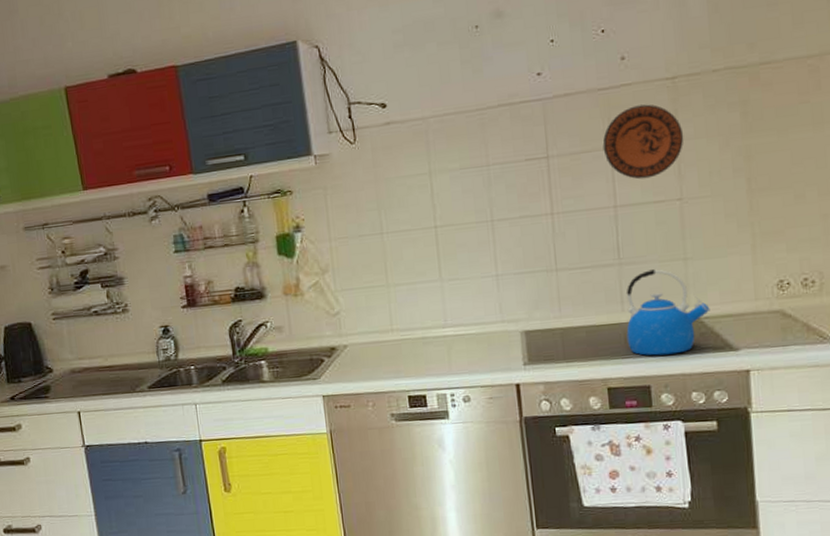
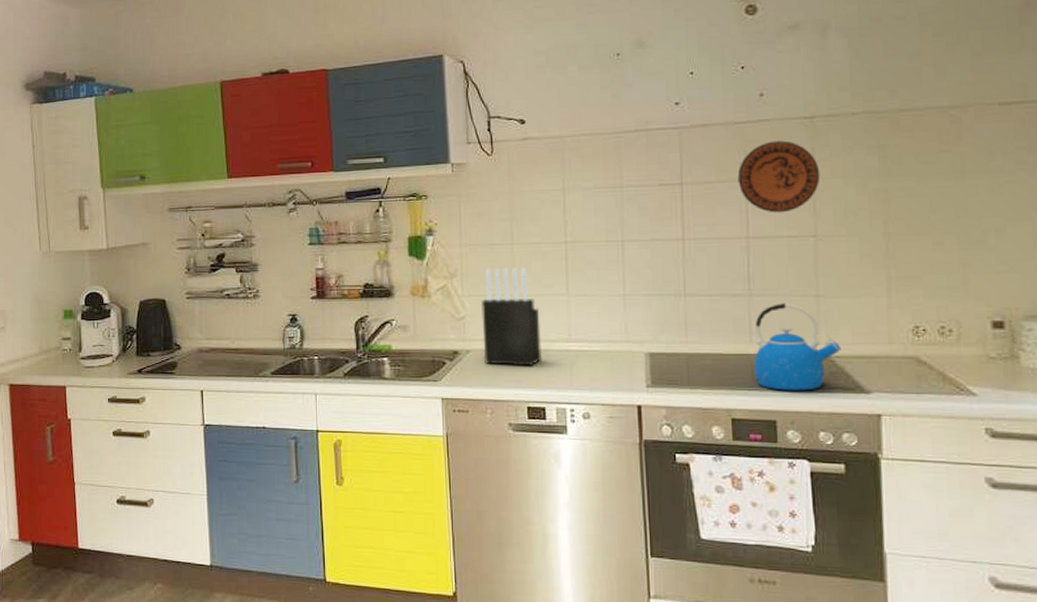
knife block: none [354,256,420,357] -> present [480,267,543,366]

